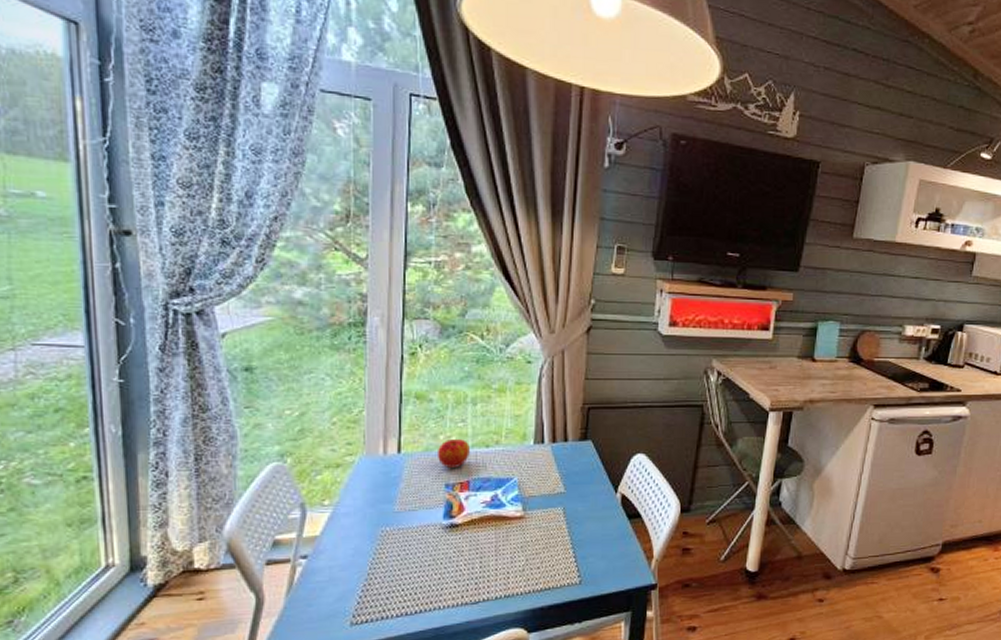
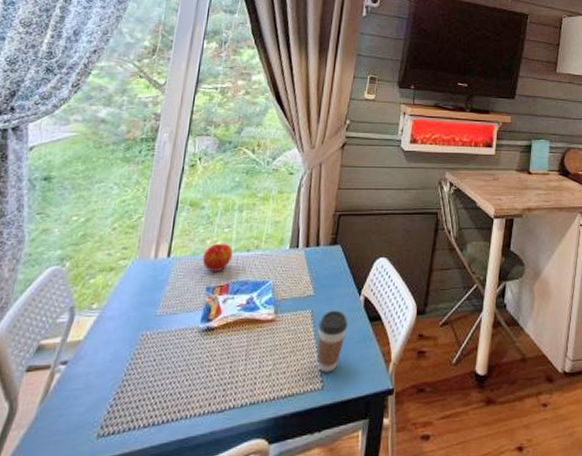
coffee cup: none [572,507,605,568] -> present [317,310,348,373]

